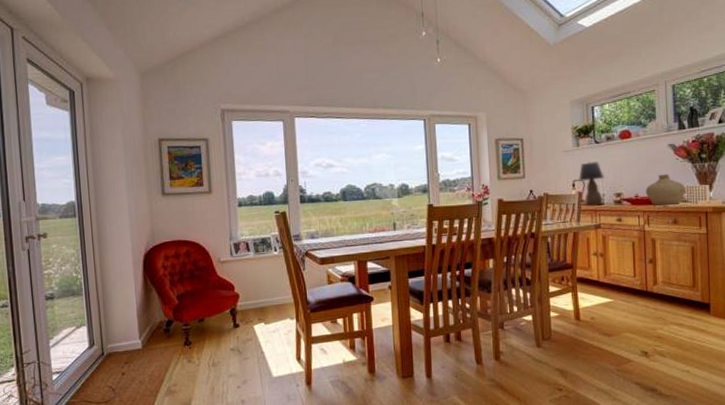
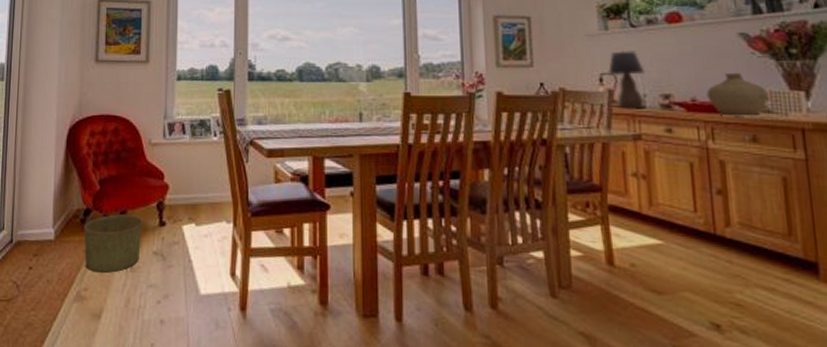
basket: none [167,321,220,370] -> present [83,214,143,273]

